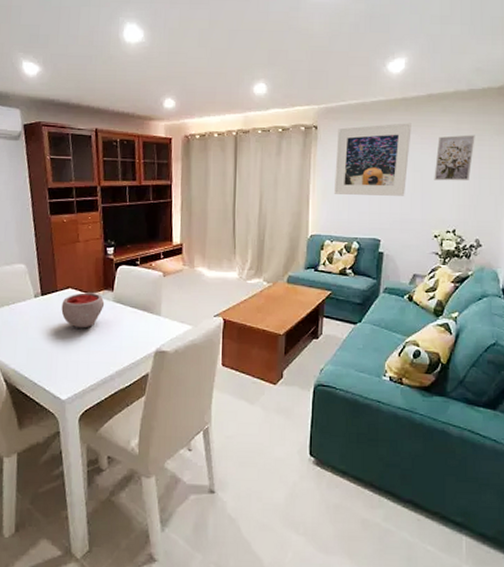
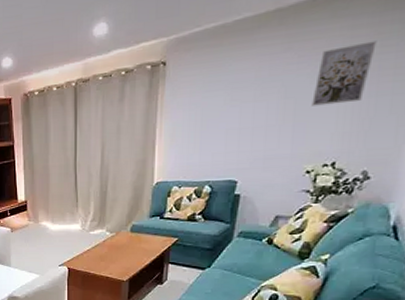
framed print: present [333,123,411,196] -> none [183,39,286,136]

